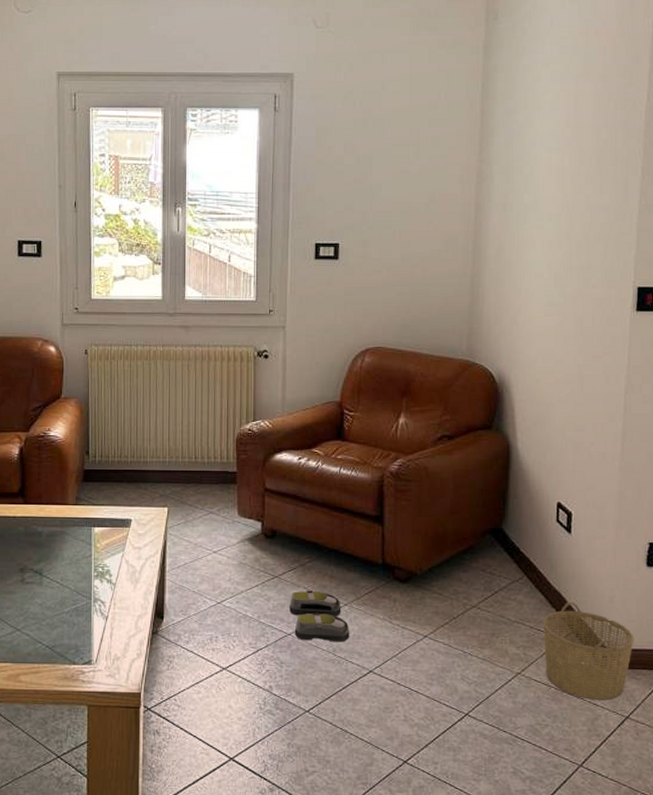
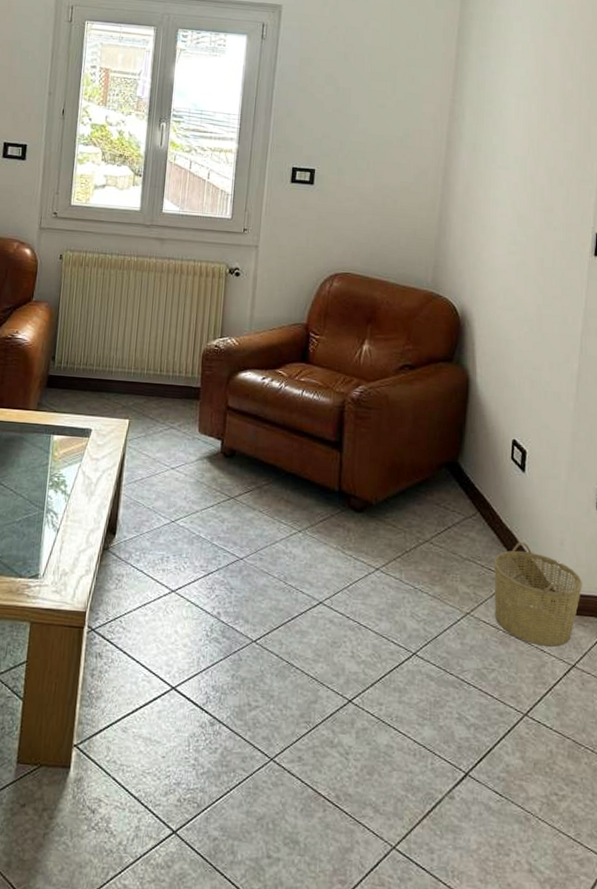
slippers: present [289,590,350,642] -> none [243,514,303,570]

